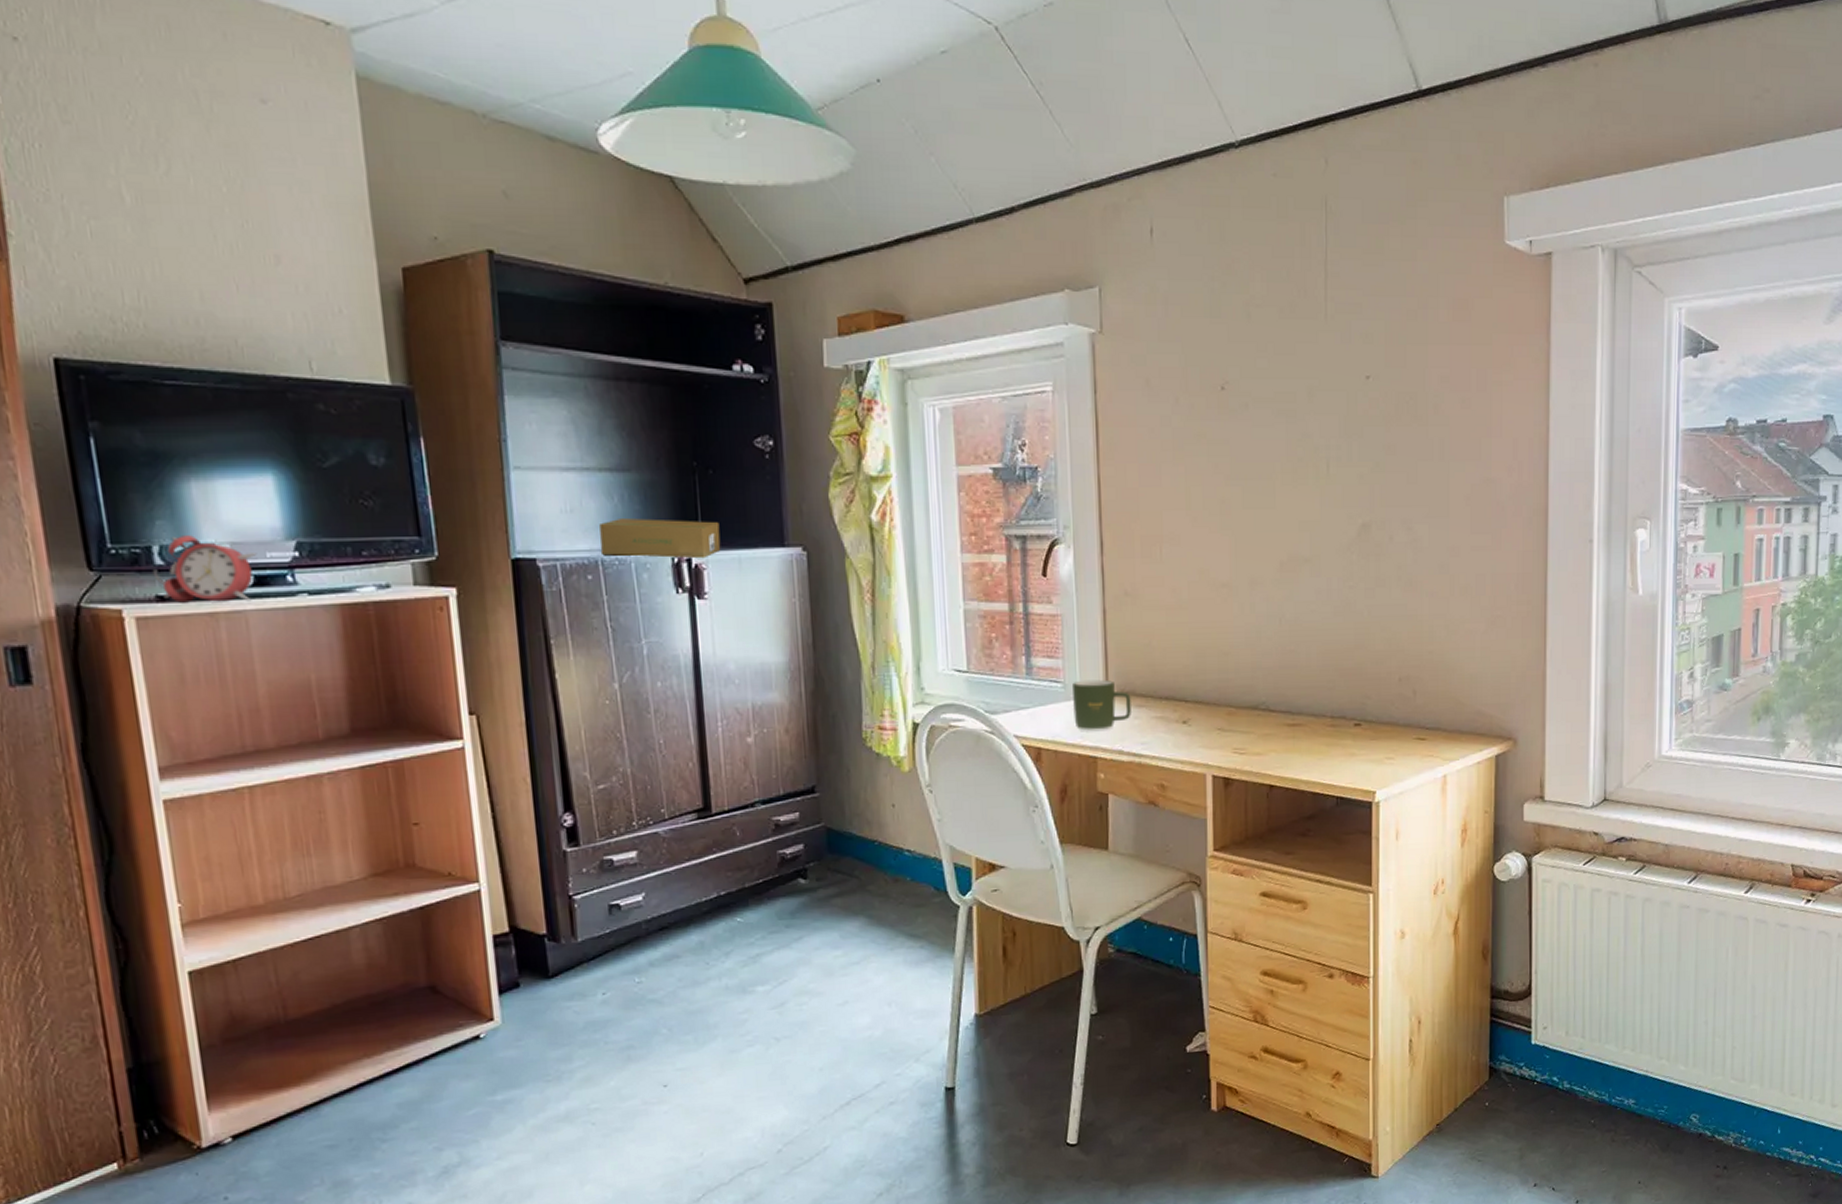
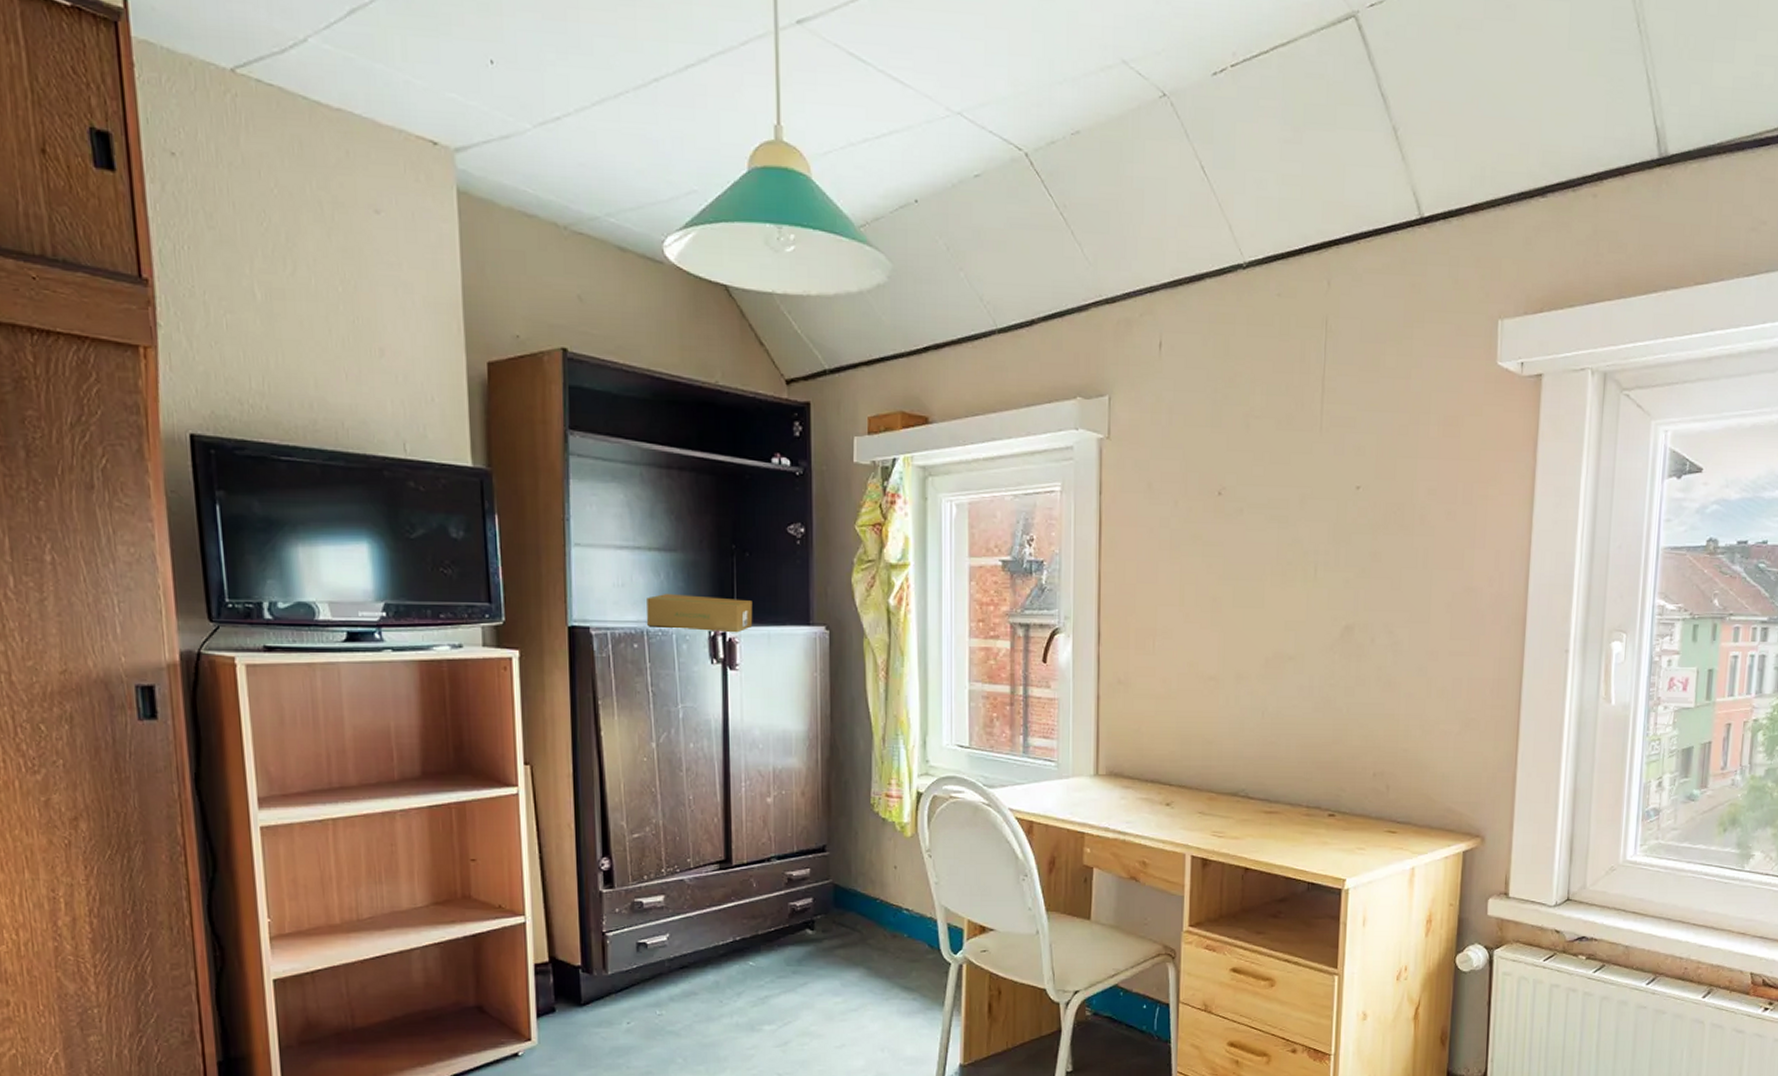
alarm clock: present [152,535,257,603] -> none [262,594,351,654]
mug: present [1073,679,1131,732] -> none [1065,760,1119,809]

